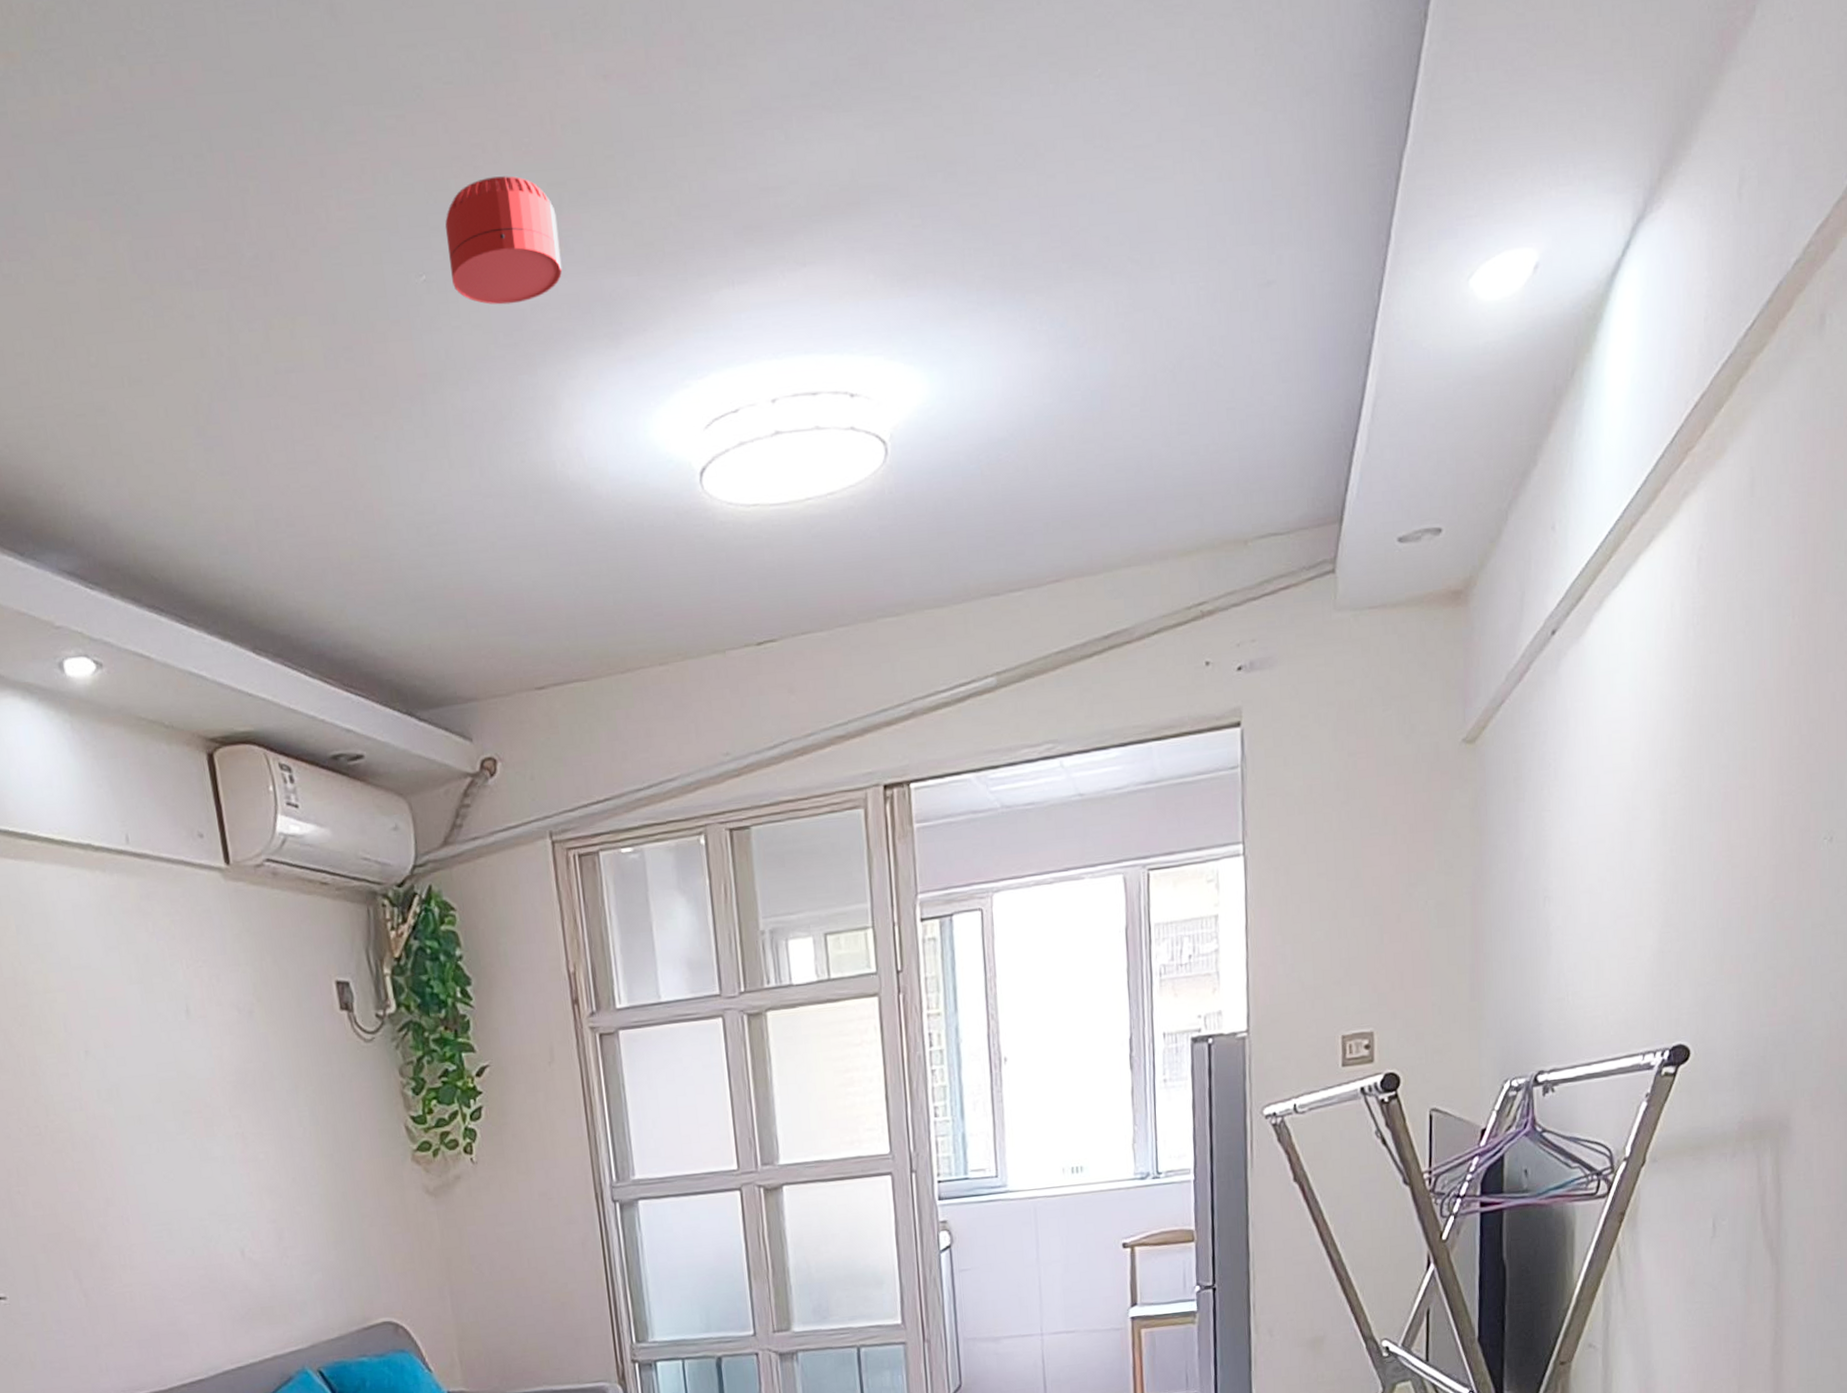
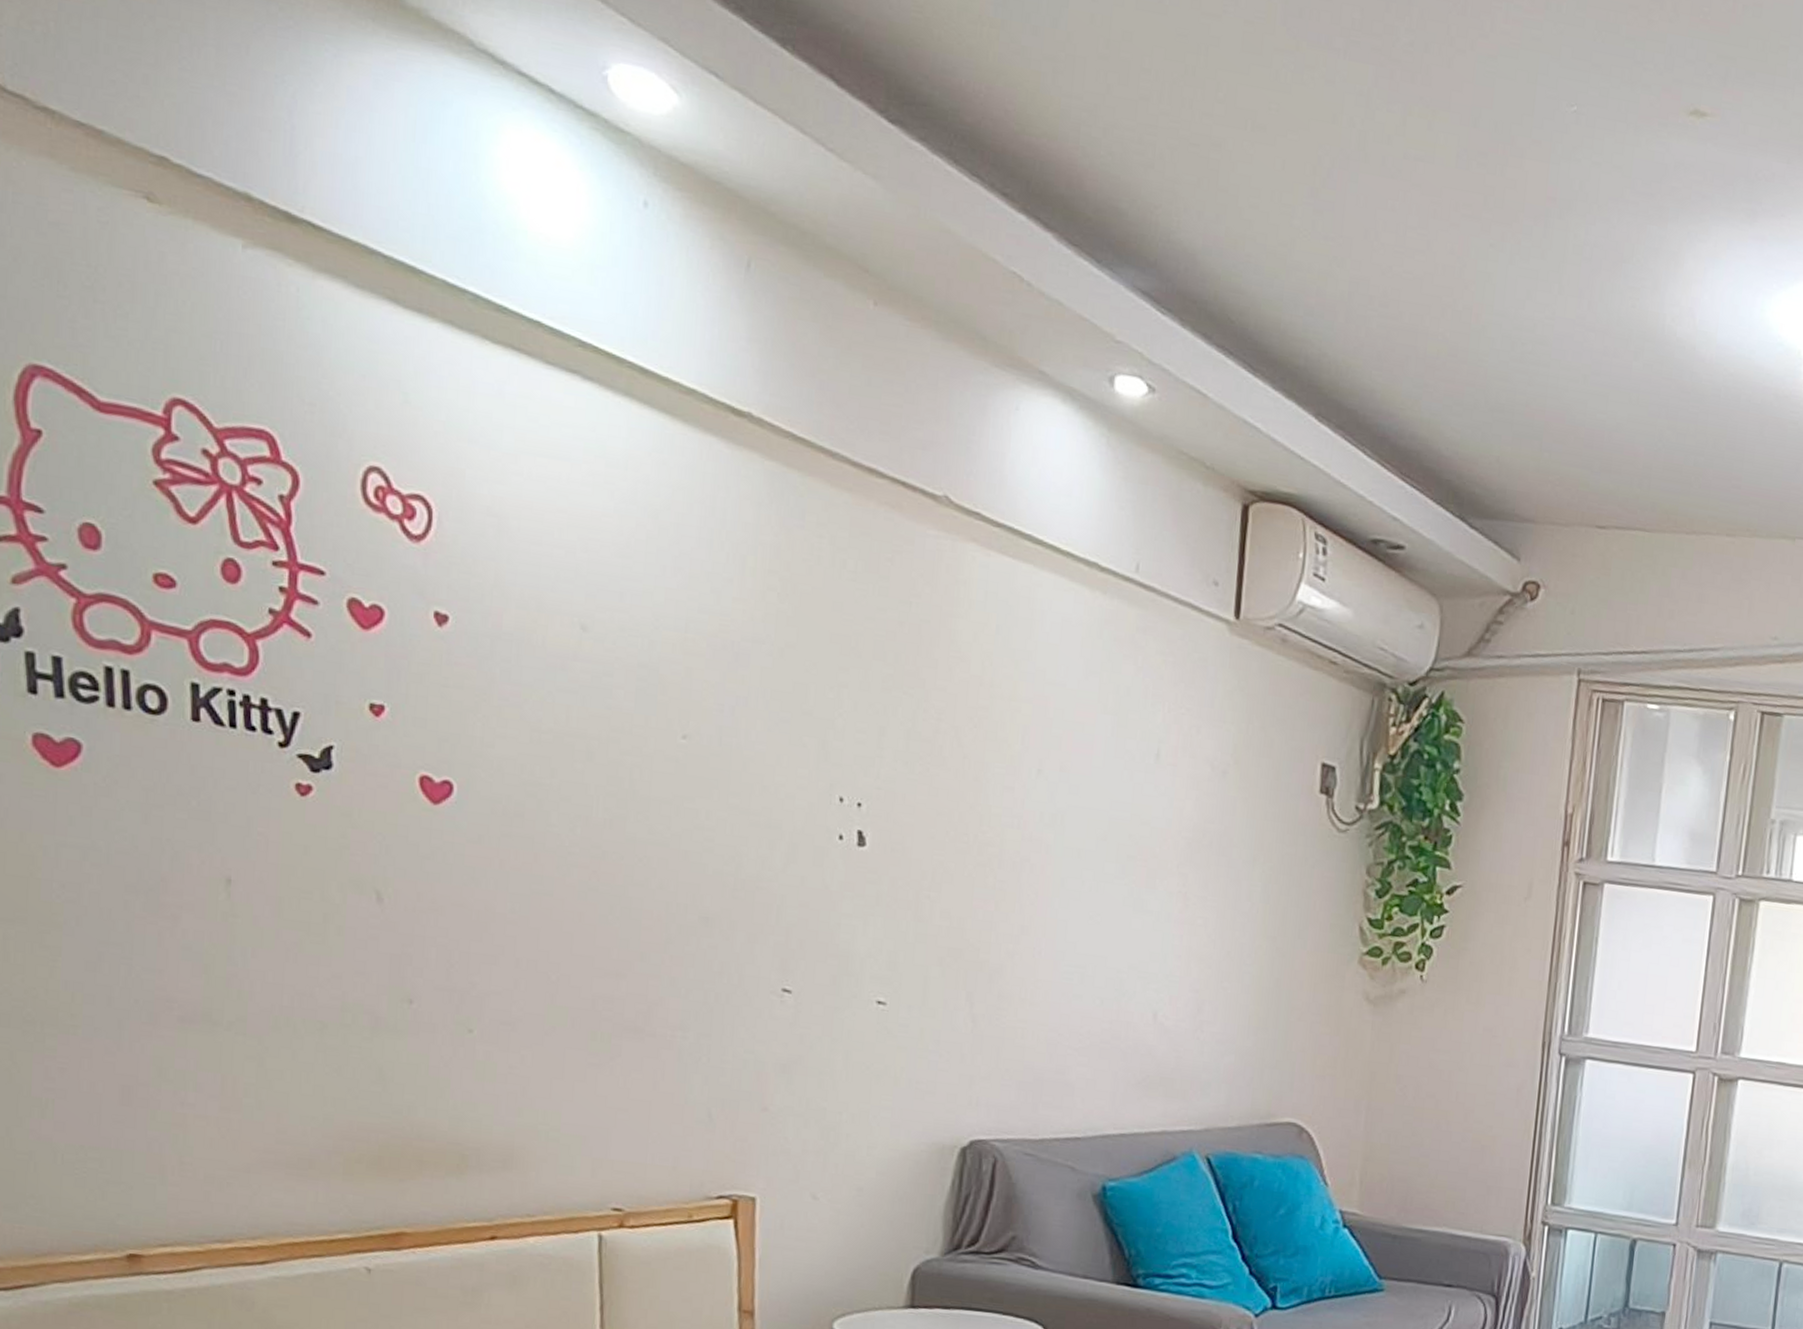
smoke detector: present [445,176,563,305] -> none [1602,32,1720,158]

